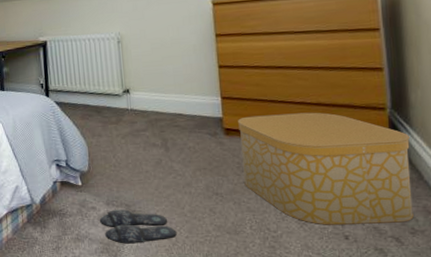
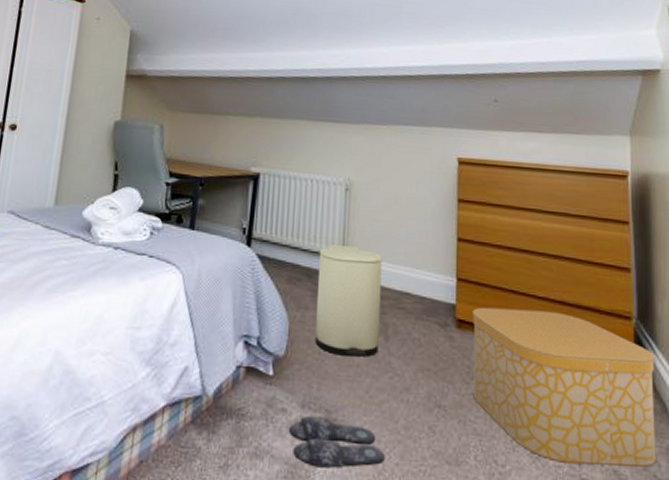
pedal bin: none [103,85,162,166] -> present [315,245,382,357]

